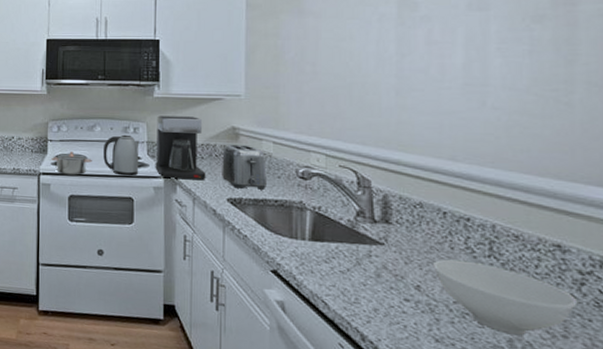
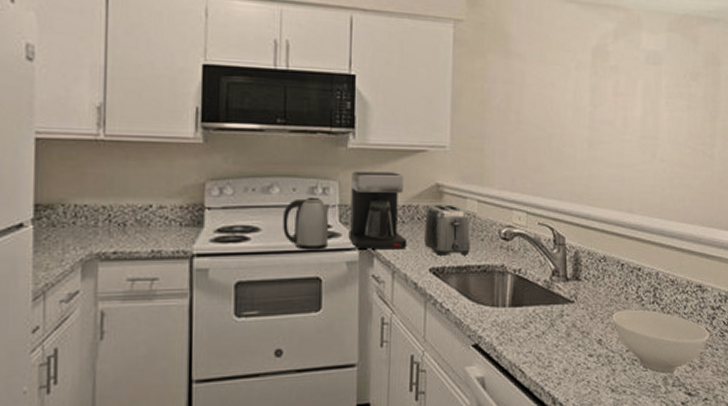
cooking pot: present [51,152,92,176] -> none [209,223,268,254]

